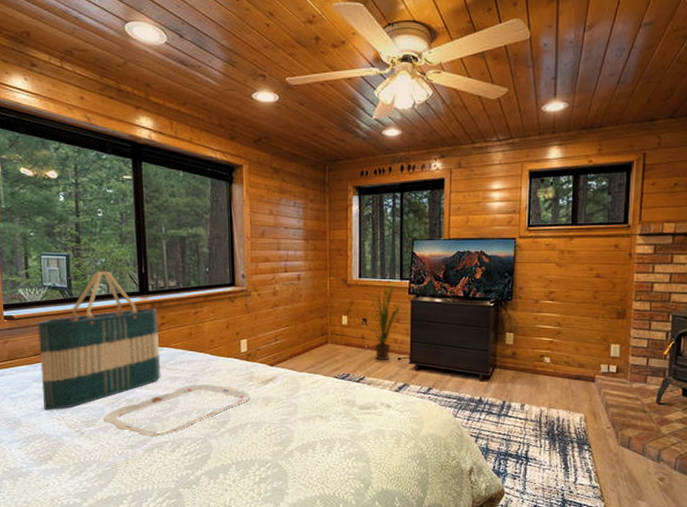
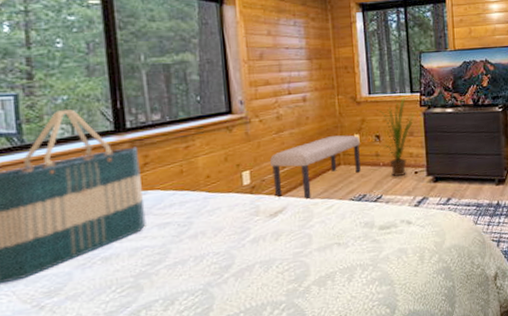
serving tray: present [103,384,251,436] -> none [71,225,258,297]
bench: none [265,315,347,372] -> present [270,135,361,200]

